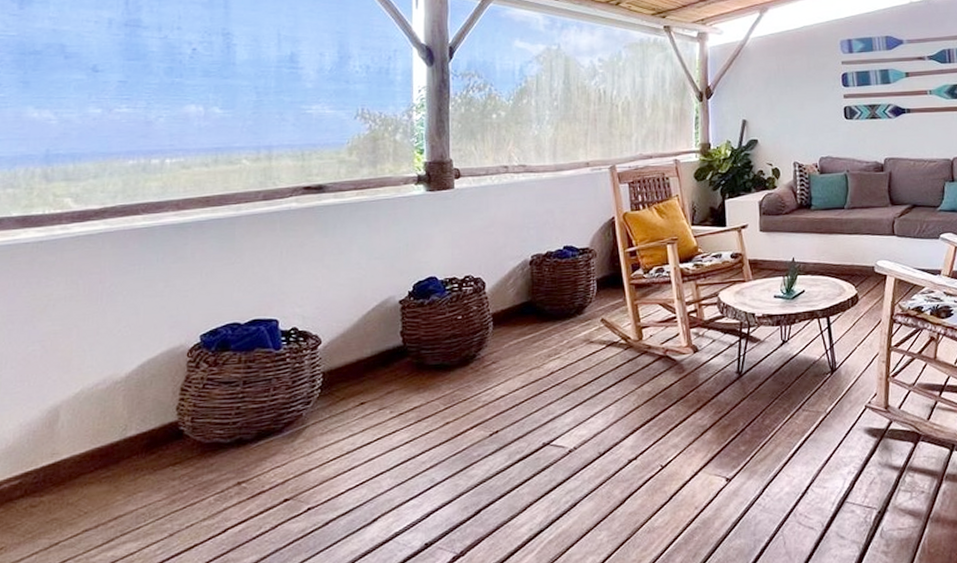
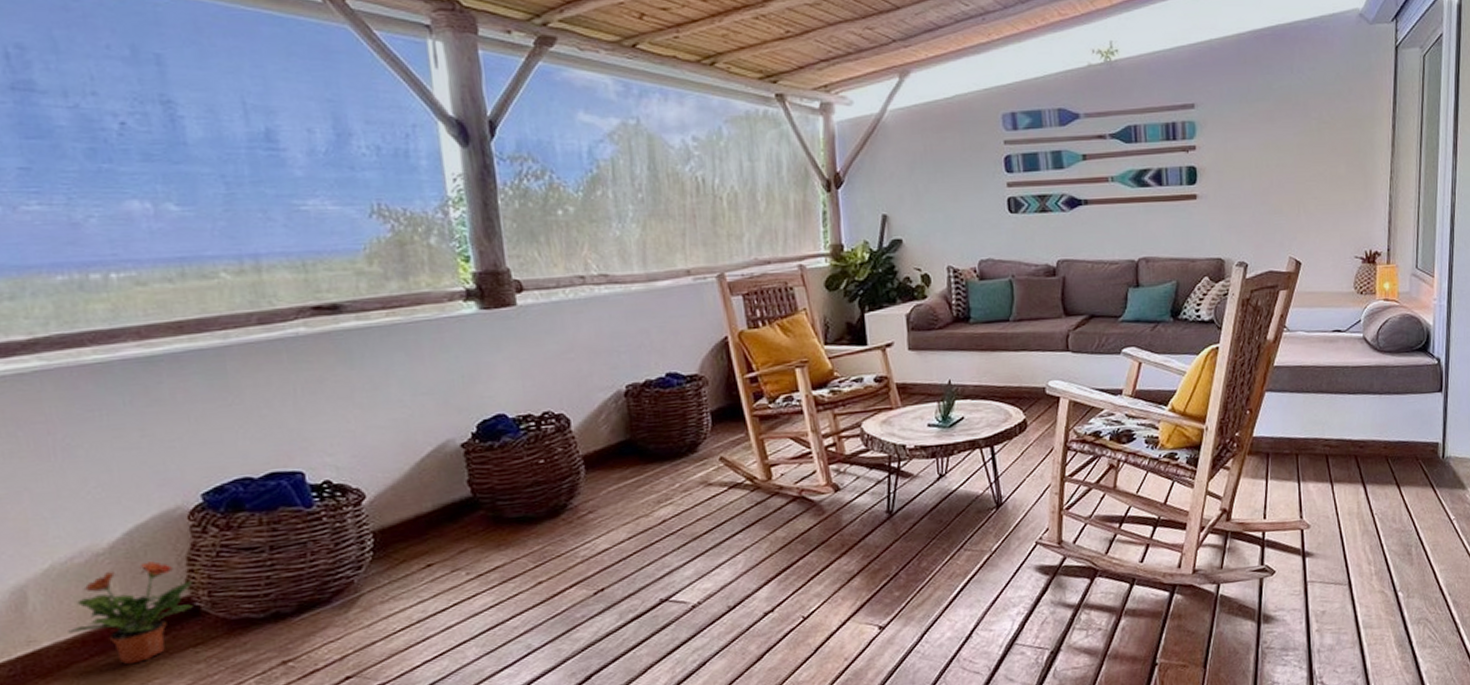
potted plant: none [83,389,182,479] -> present [68,560,194,665]

